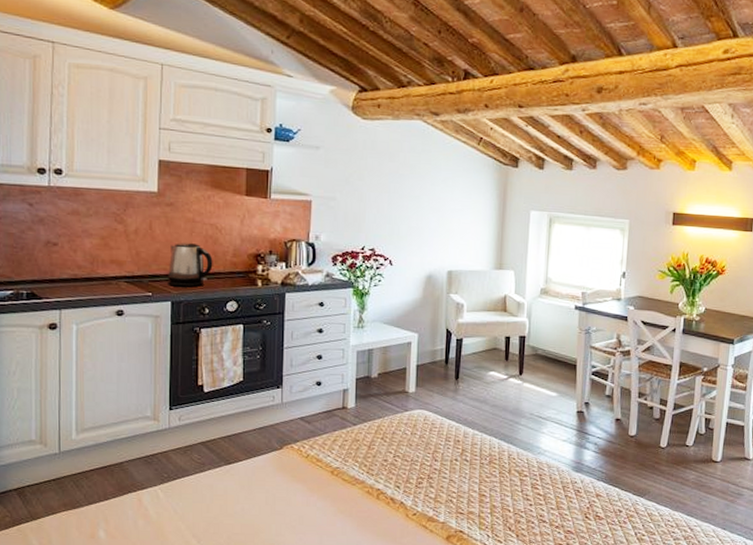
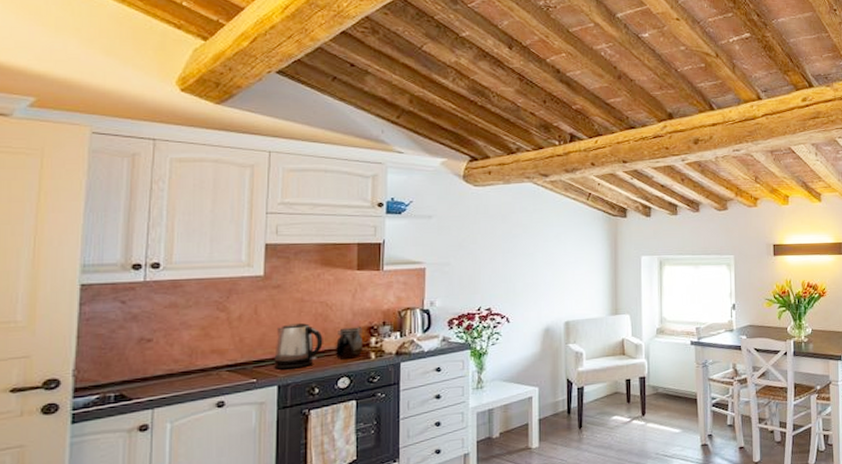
jar: none [225,251,250,284] -> present [336,326,362,359]

